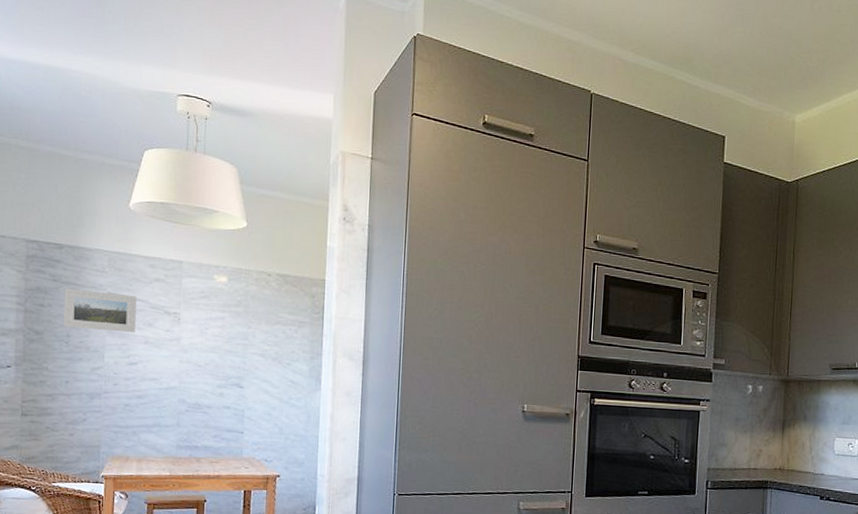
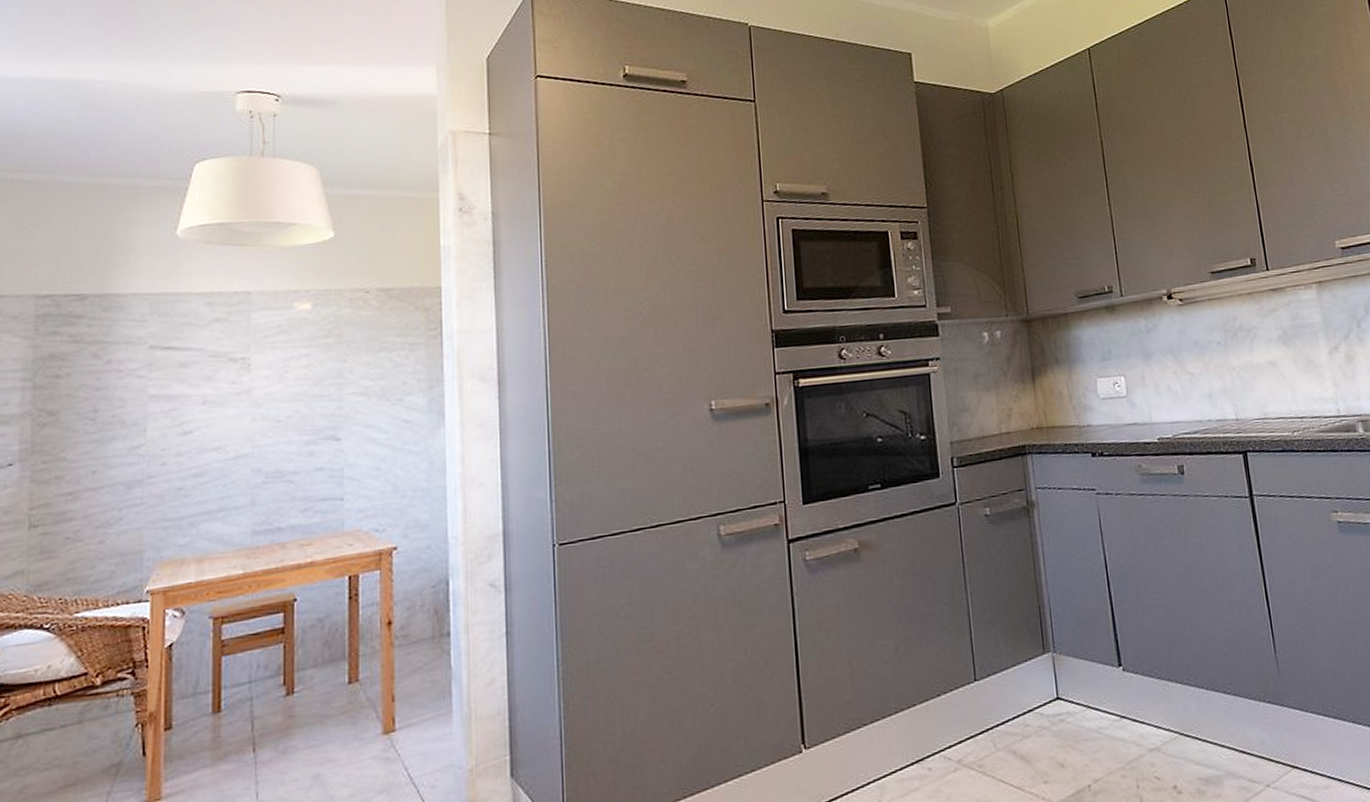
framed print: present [63,288,137,333] -> none [87,344,190,400]

